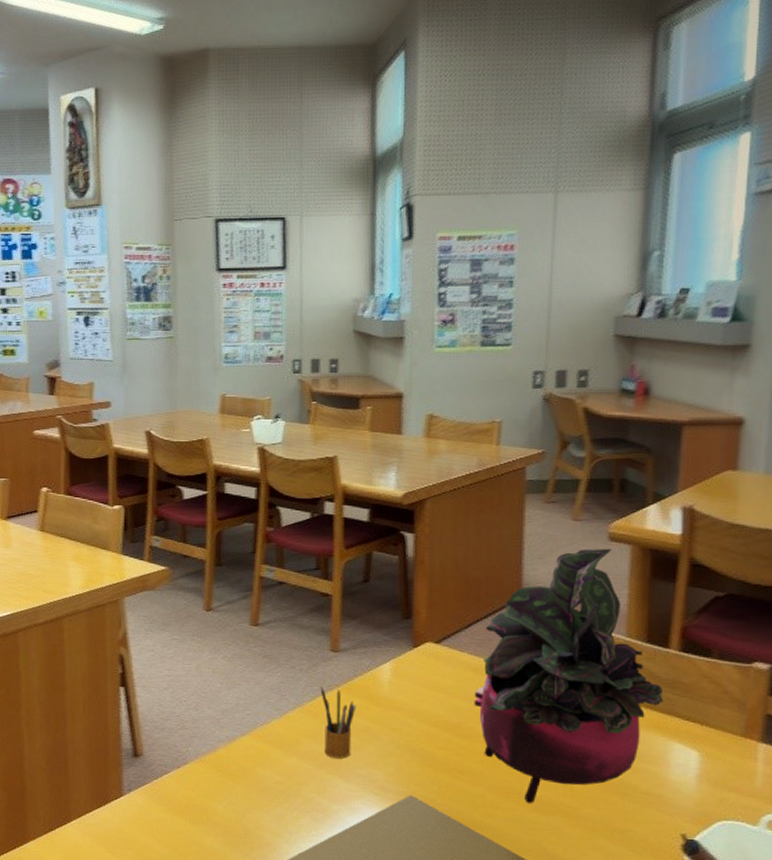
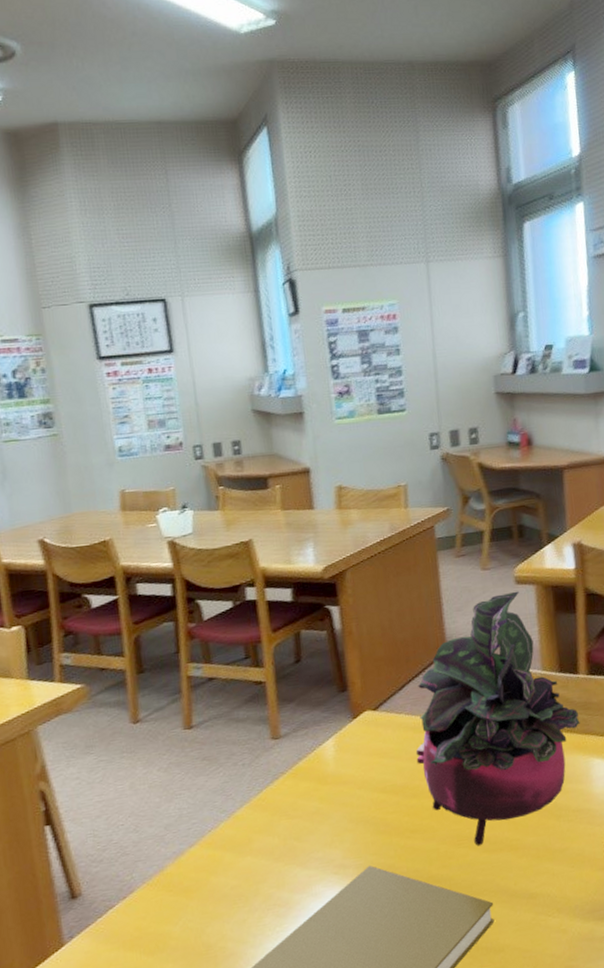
pencil box: present [320,686,357,759] -> none [266,777,306,848]

